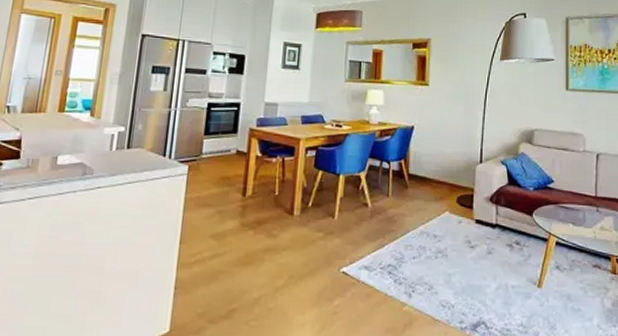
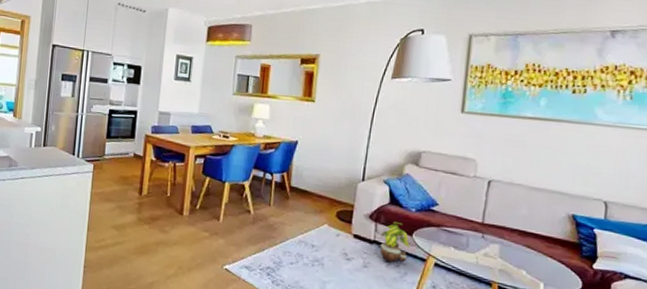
potted plant: none [502,202,531,246] -> present [379,221,410,263]

